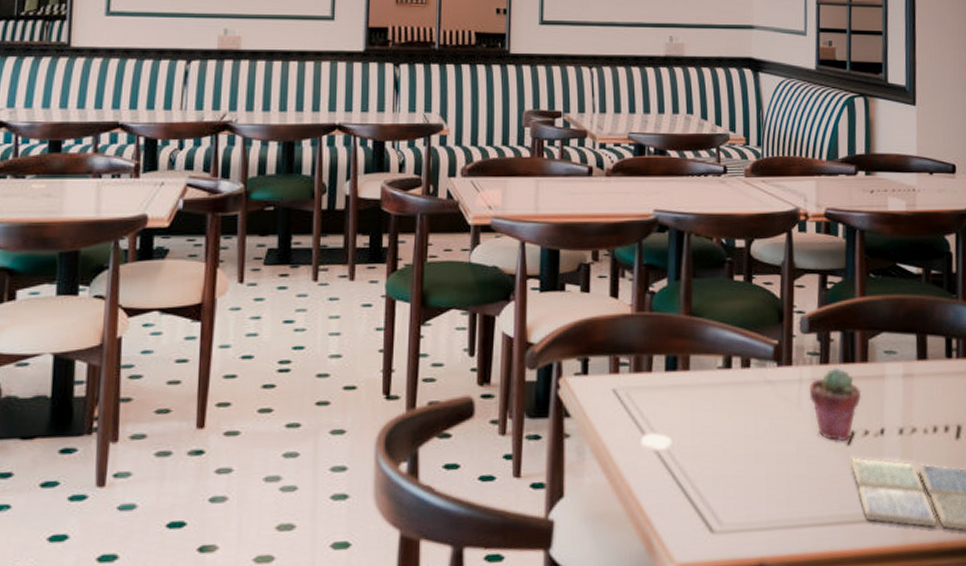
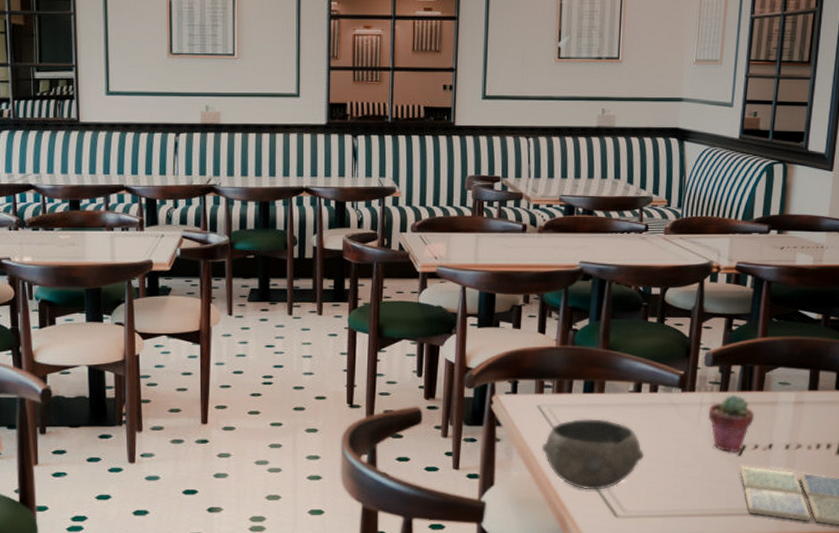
bowl: none [619,403,740,499] -> present [541,419,644,490]

